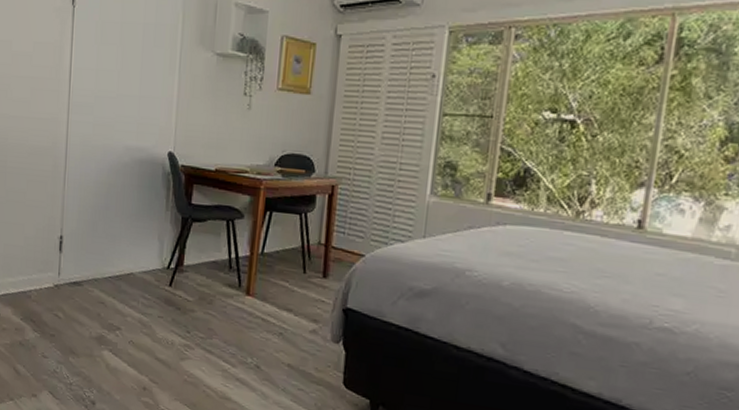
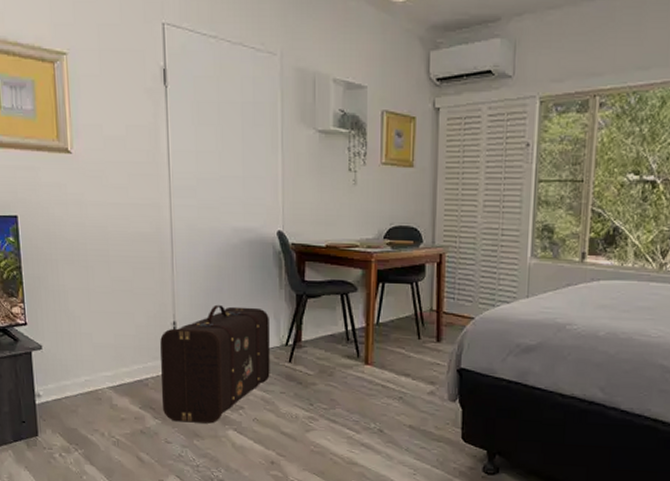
suitcase: none [42,221,153,342] -> present [160,304,270,424]

